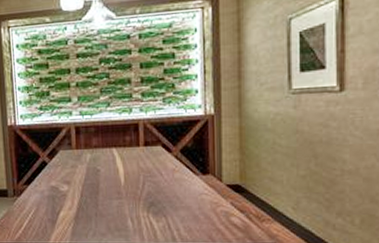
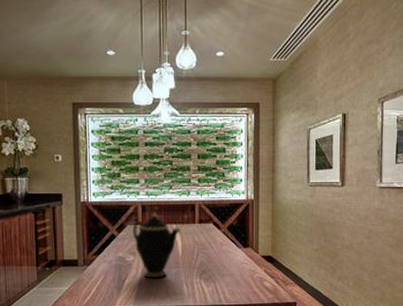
teapot: none [66,134,123,211] -> present [132,212,182,279]

